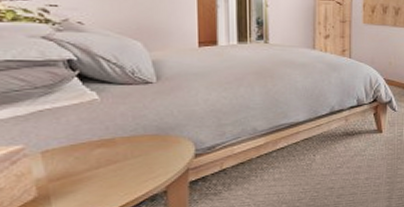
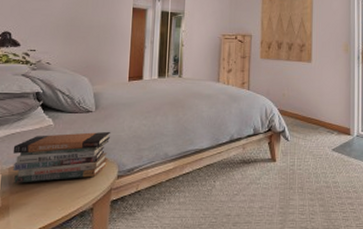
book stack: none [43,105,182,169] -> present [12,131,111,183]

